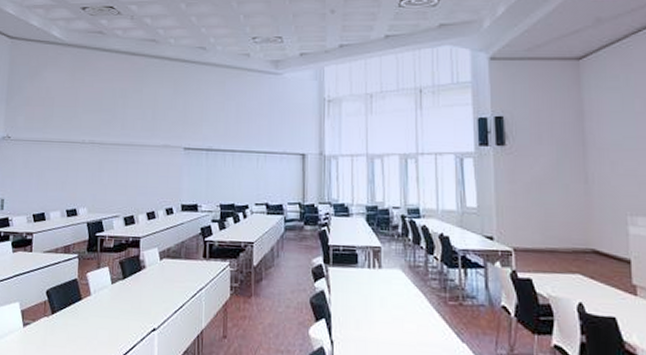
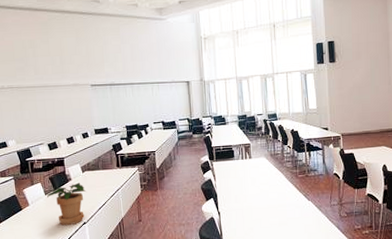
potted plant: none [114,272,161,330] -> present [47,182,86,226]

